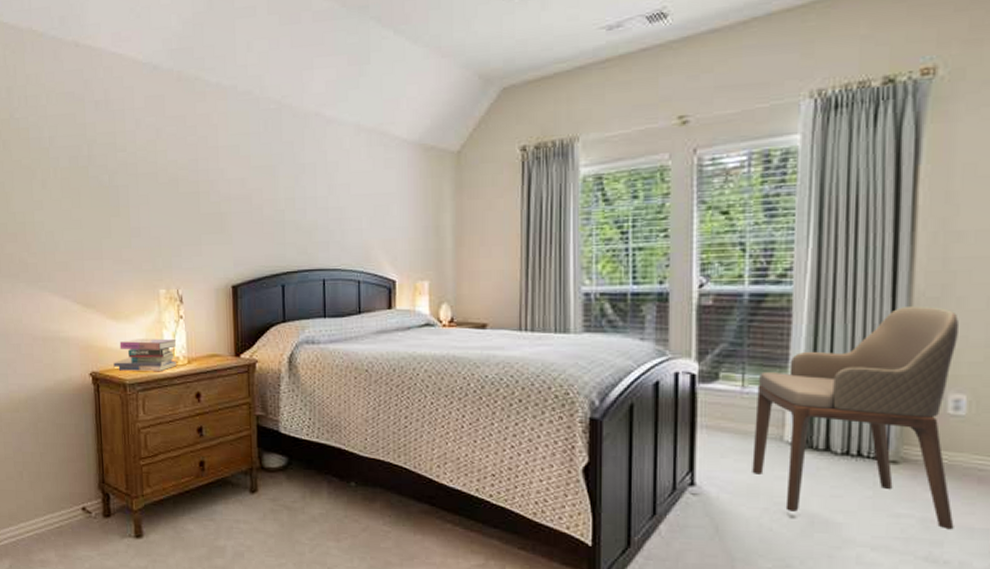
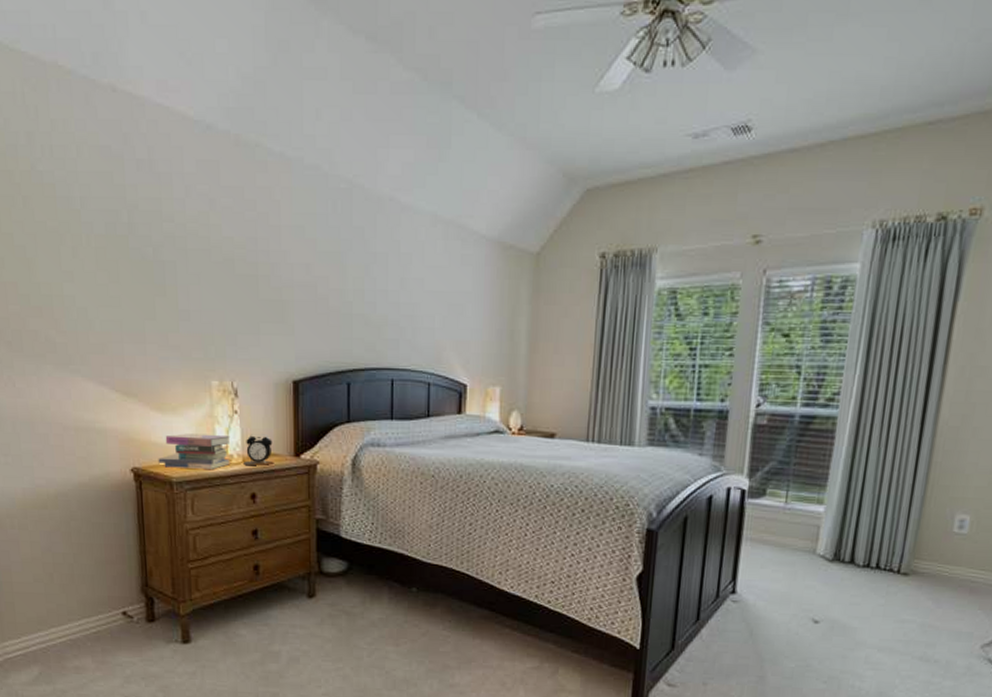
alarm clock: none [189,337,217,367] -> present [244,434,274,467]
armchair: present [752,305,959,530] -> none [786,433,972,633]

